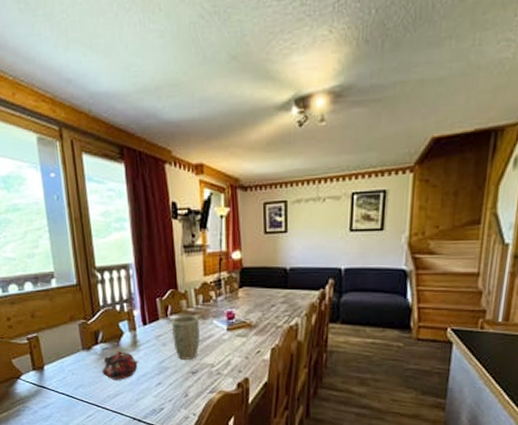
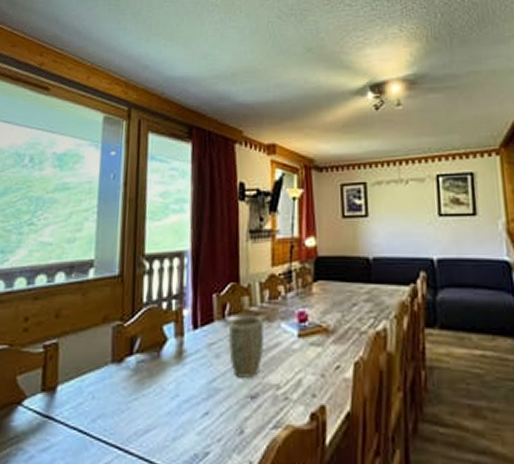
teapot: present [102,351,139,380] -> none [132,365,183,408]

